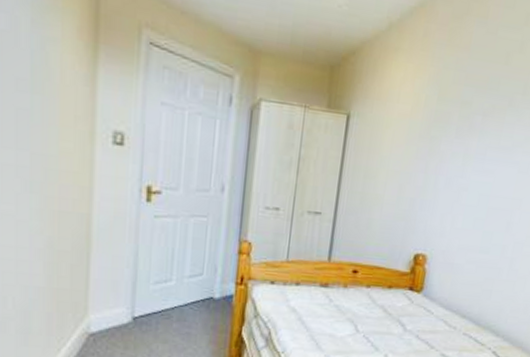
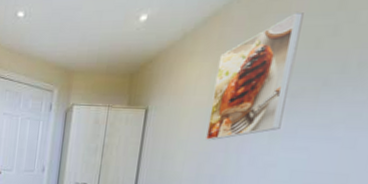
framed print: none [407,20,499,159] -> present [206,13,304,141]

